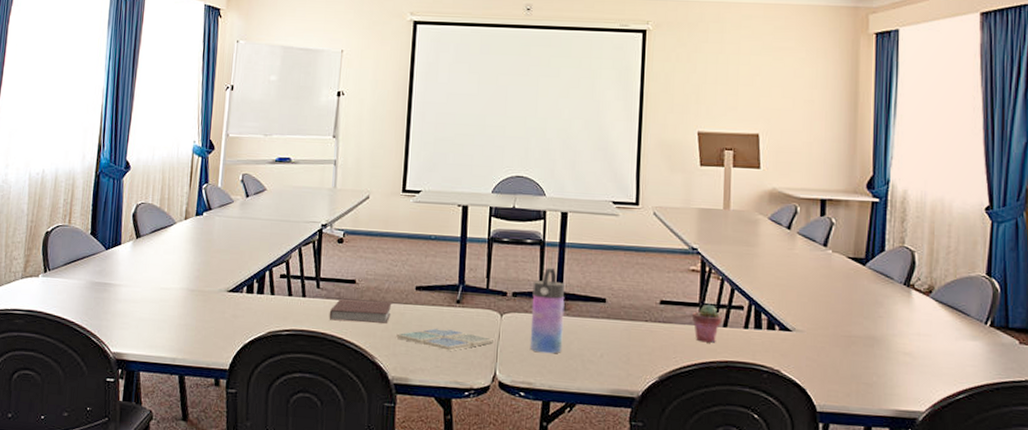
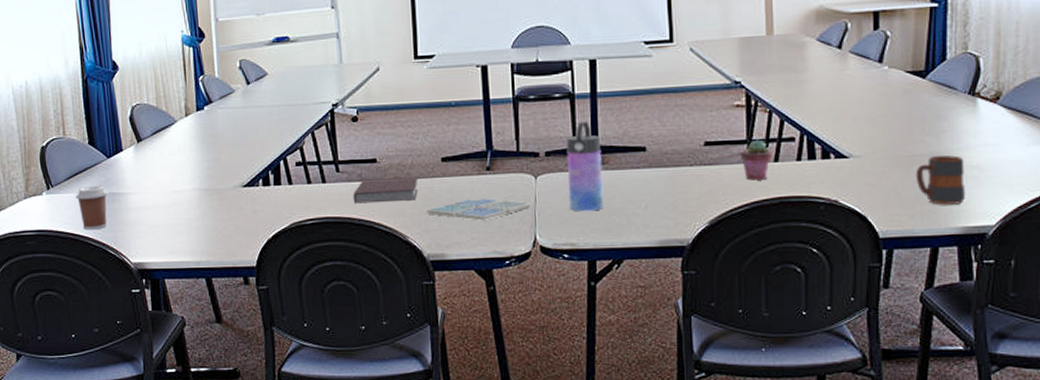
coffee cup: none [69,274,101,316] -> present [75,186,109,230]
mug: none [852,339,898,388] -> present [915,155,965,205]

